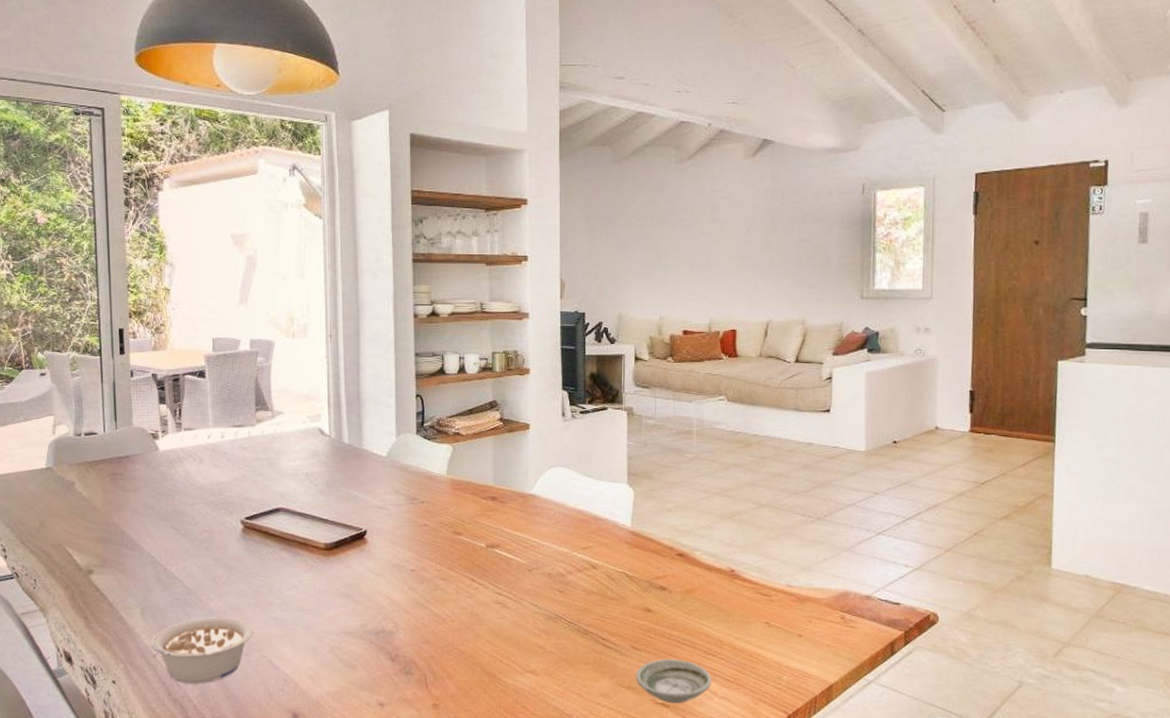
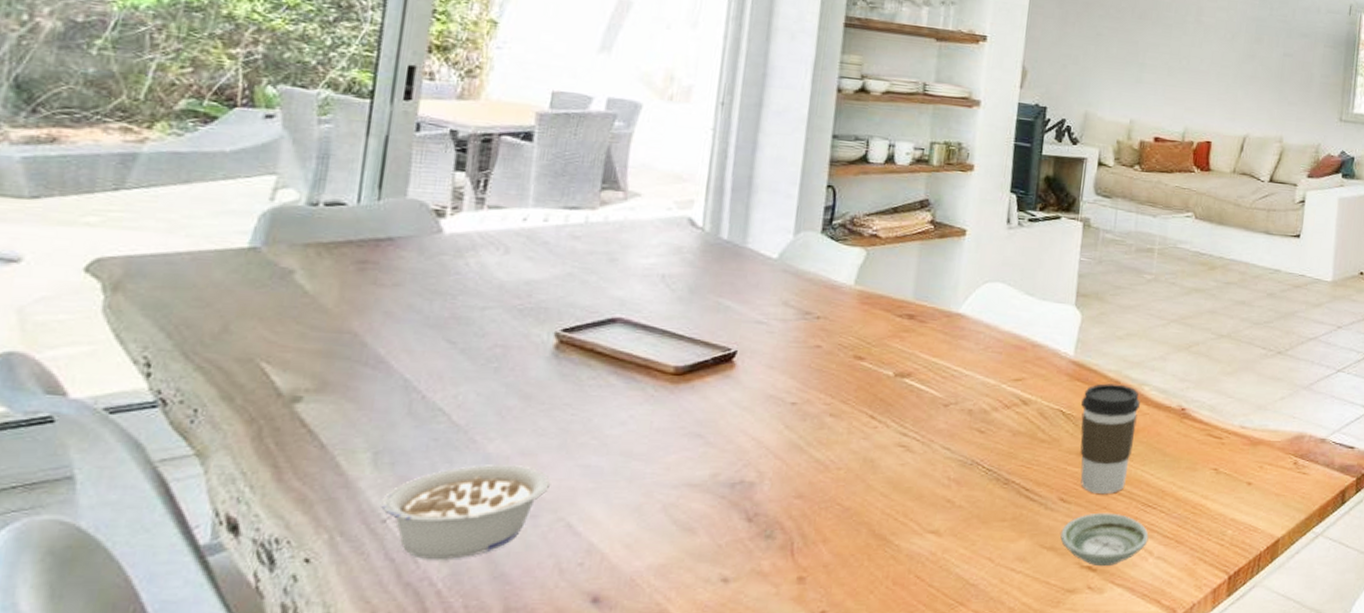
coffee cup: none [642,550,693,644] -> present [1080,383,1140,495]

